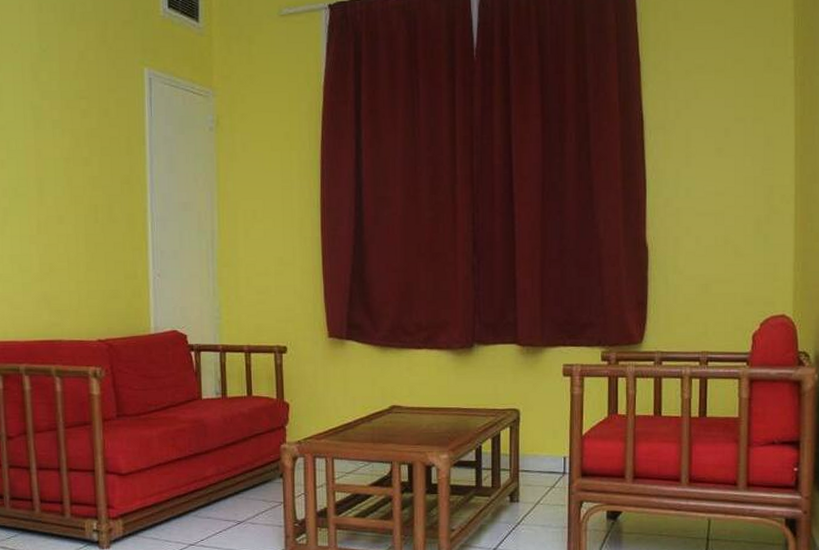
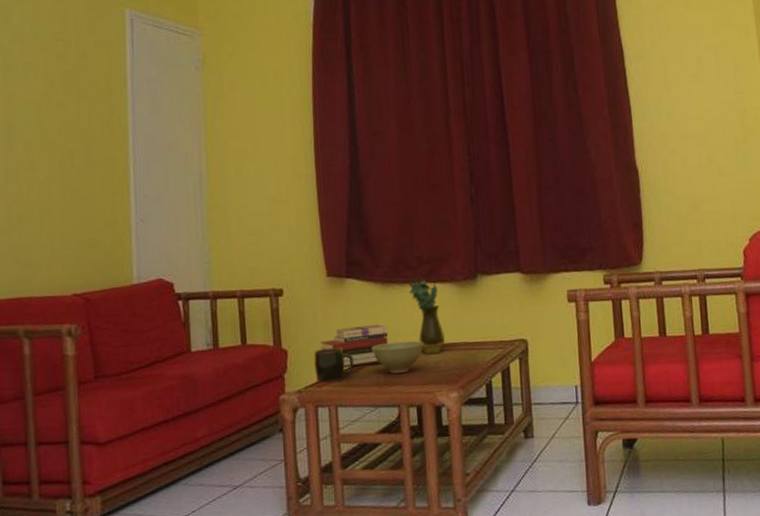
mug: none [313,404,351,437] -> present [314,347,355,384]
books: none [320,385,384,424] -> present [320,324,388,368]
bowl: none [367,402,418,432] -> present [371,340,424,374]
vase: none [406,342,438,417] -> present [409,277,445,355]

